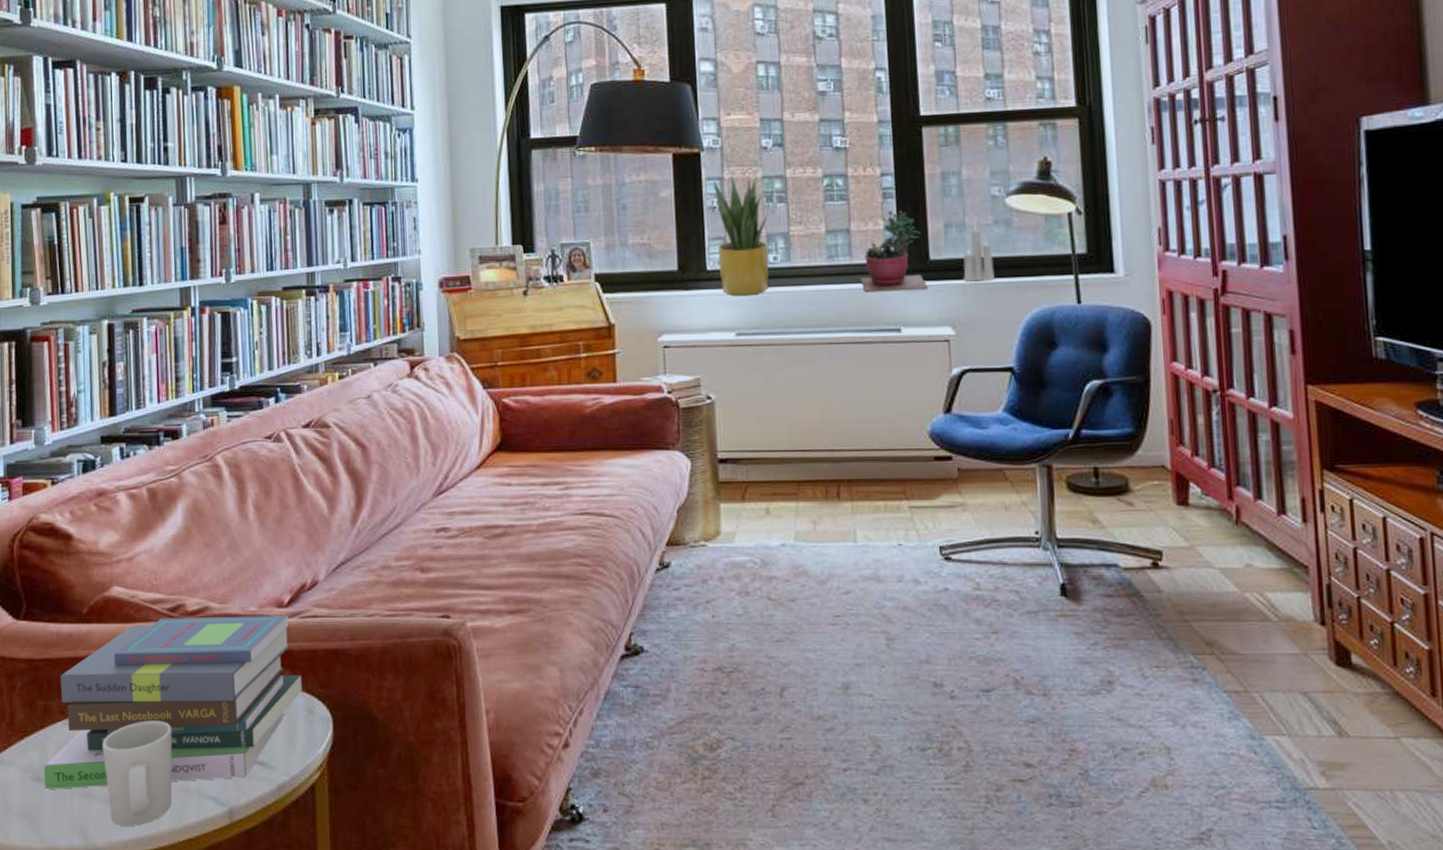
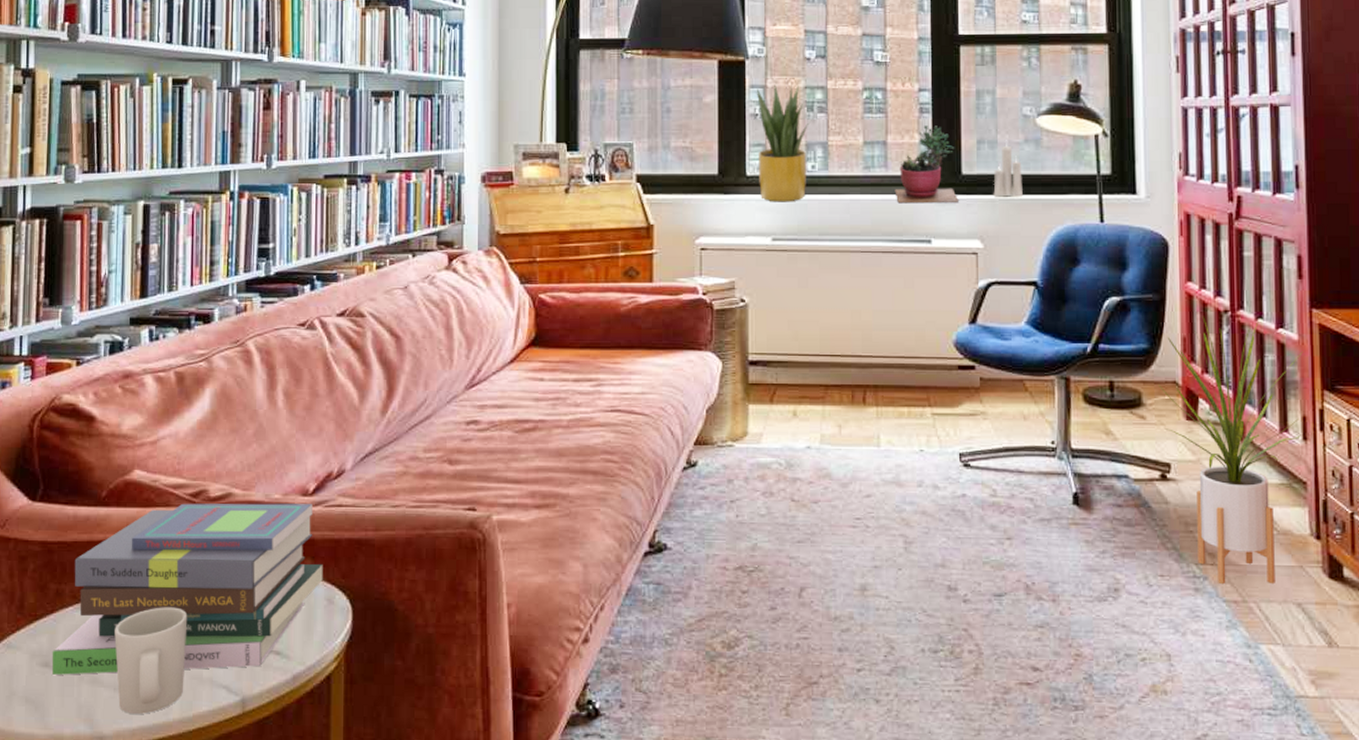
house plant: none [1146,398,1300,675] -> present [1158,317,1303,585]

